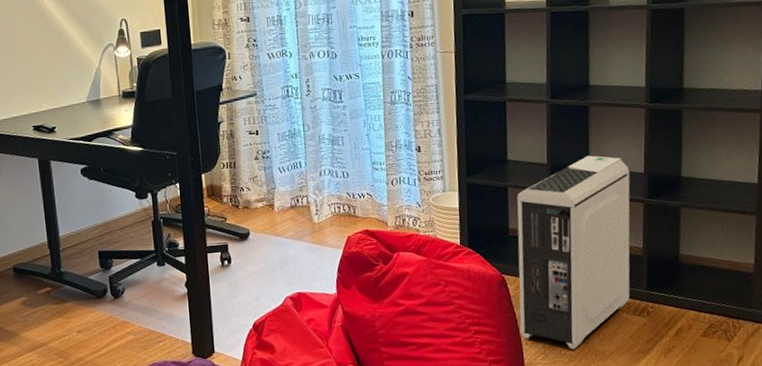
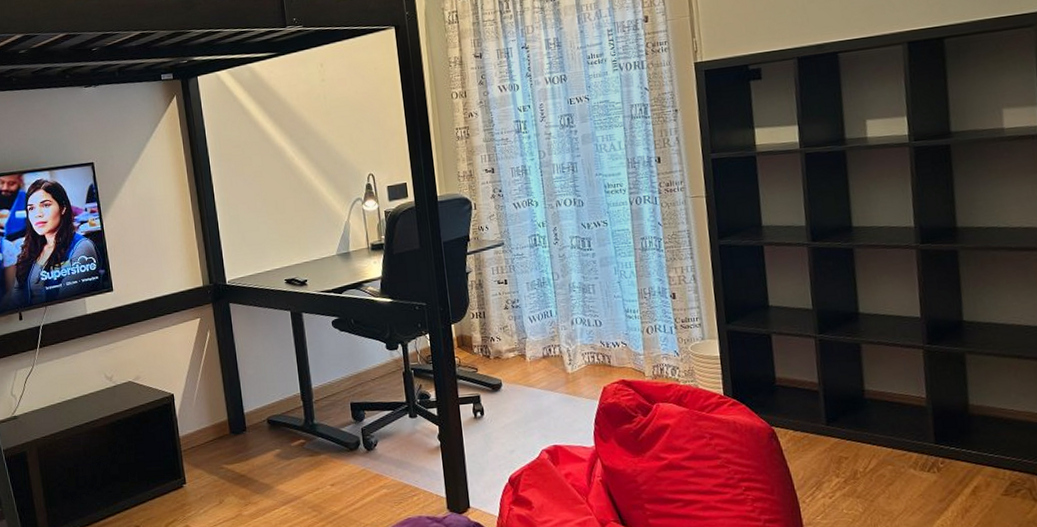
air purifier: present [517,155,630,349] -> none [782,299,916,508]

